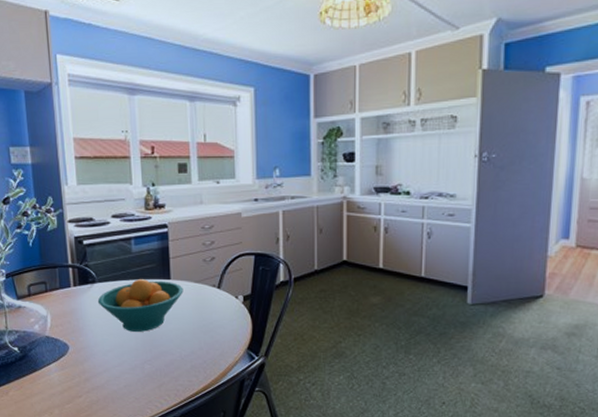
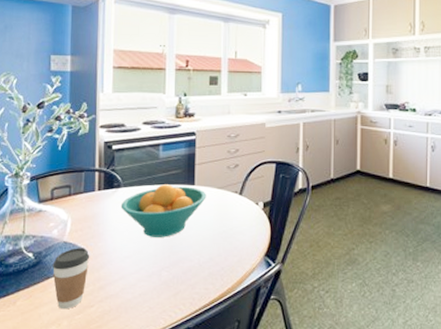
coffee cup: none [38,342,73,400] -> present [53,248,90,310]

